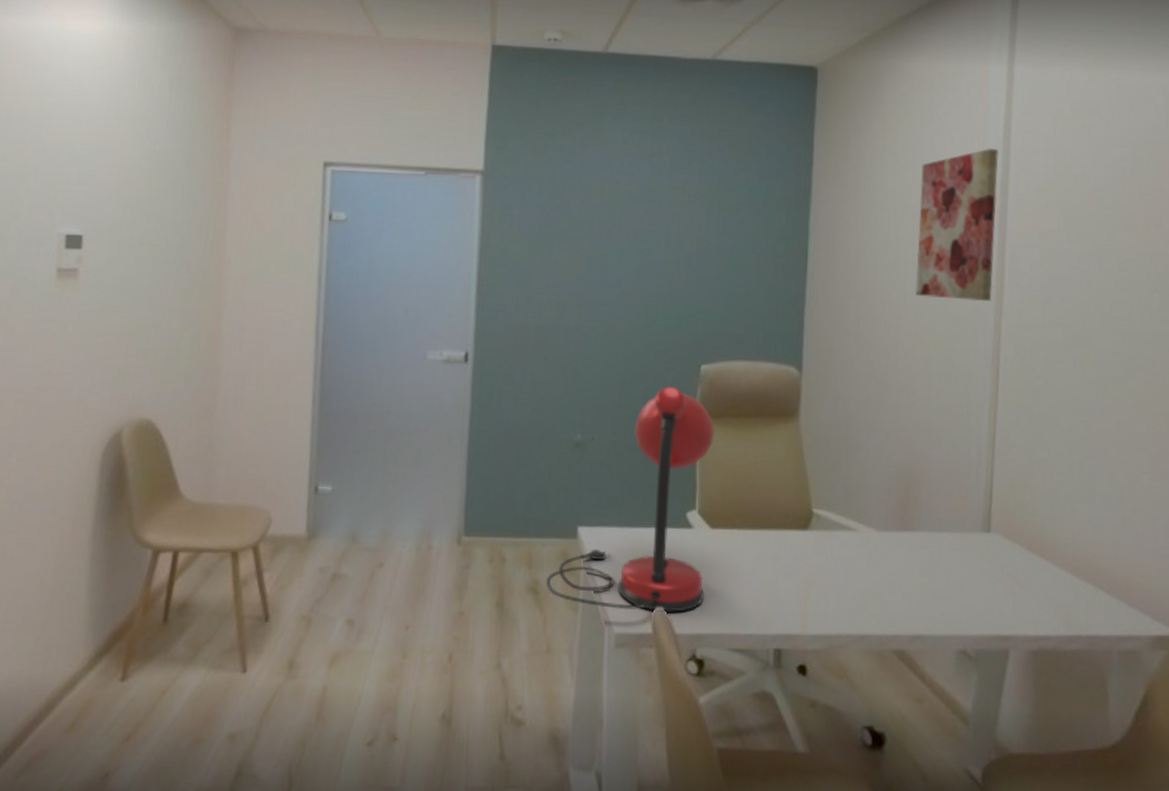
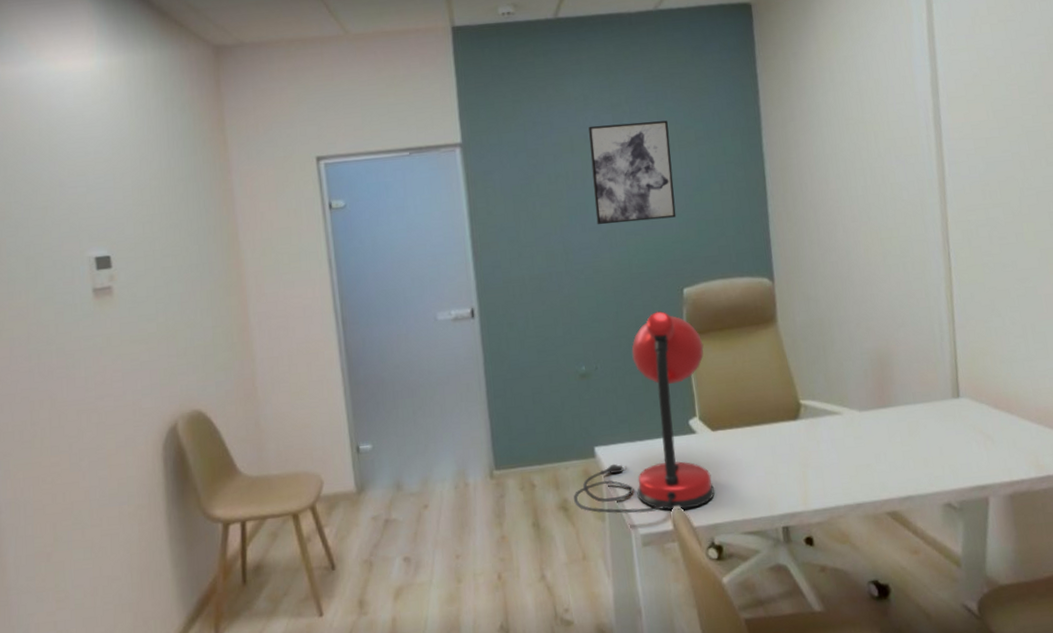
wall art: none [617,173,709,286] -> present [588,120,677,225]
wall art: present [915,148,999,302] -> none [858,54,936,198]

